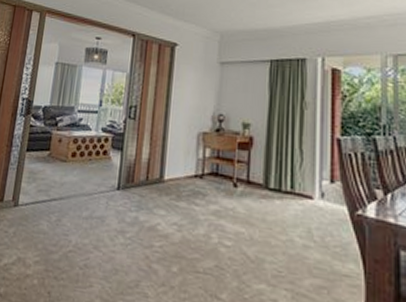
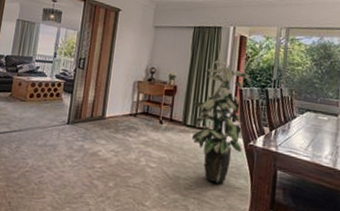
indoor plant: none [275,102,352,270] -> present [191,60,251,184]

